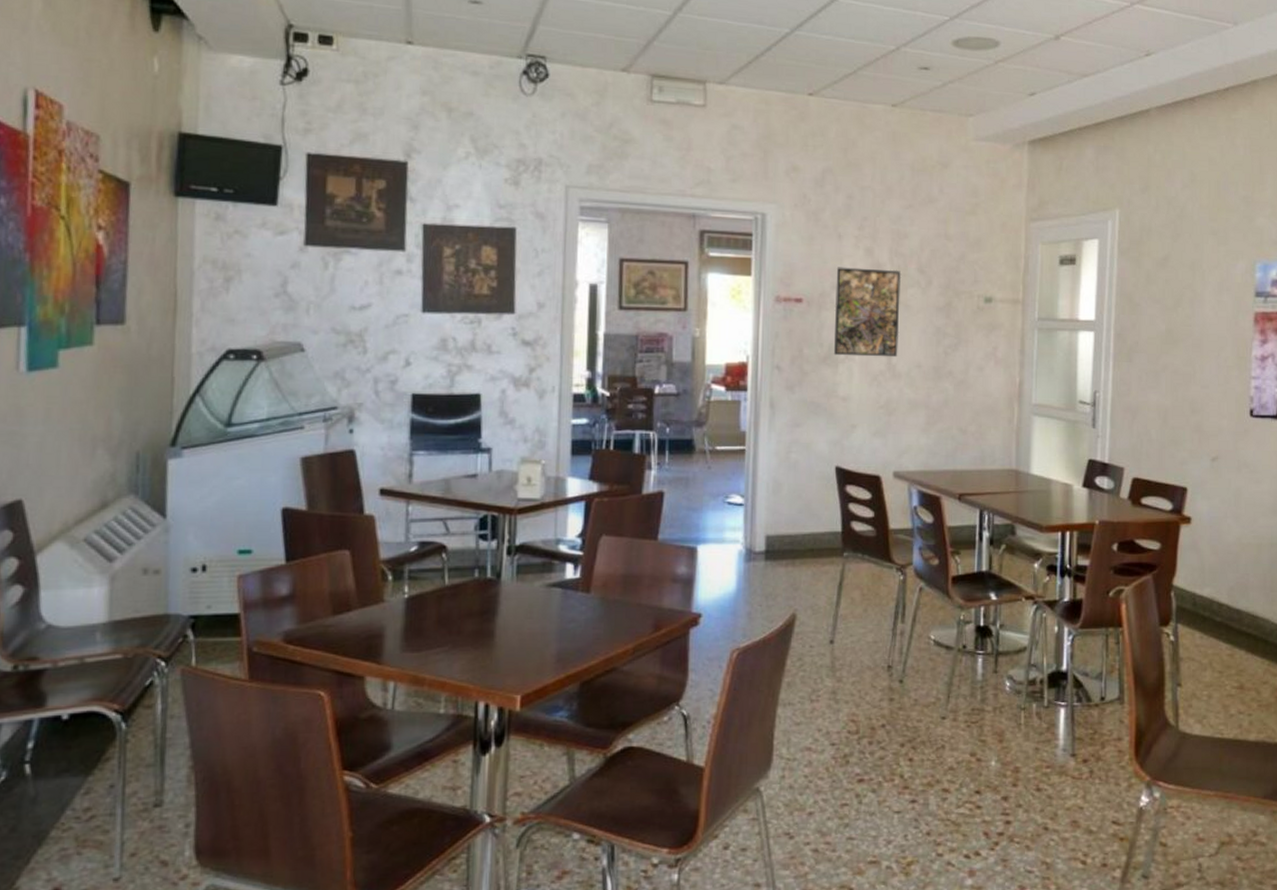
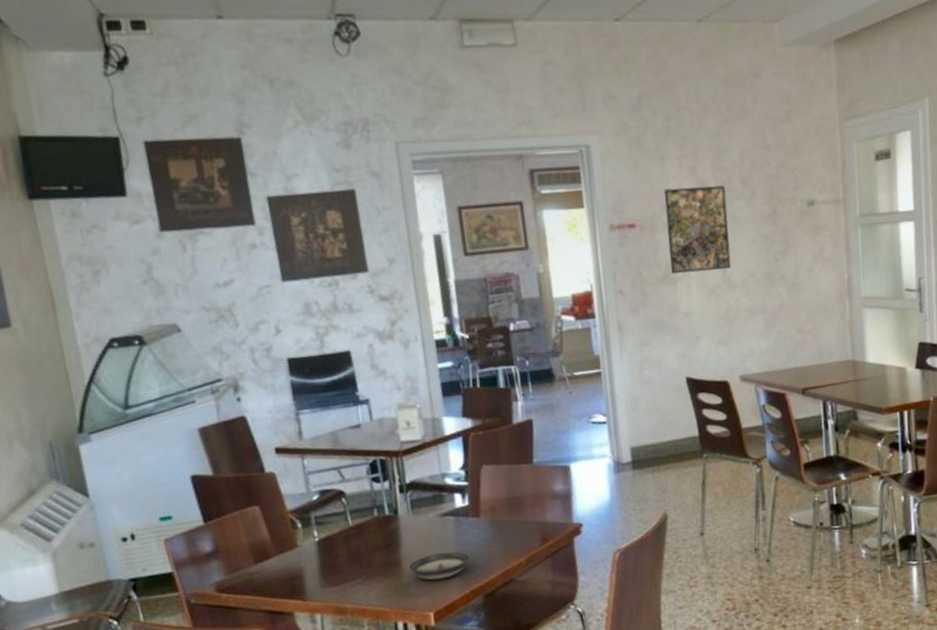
saucer: none [502,627,571,658] -> present [408,552,469,581]

